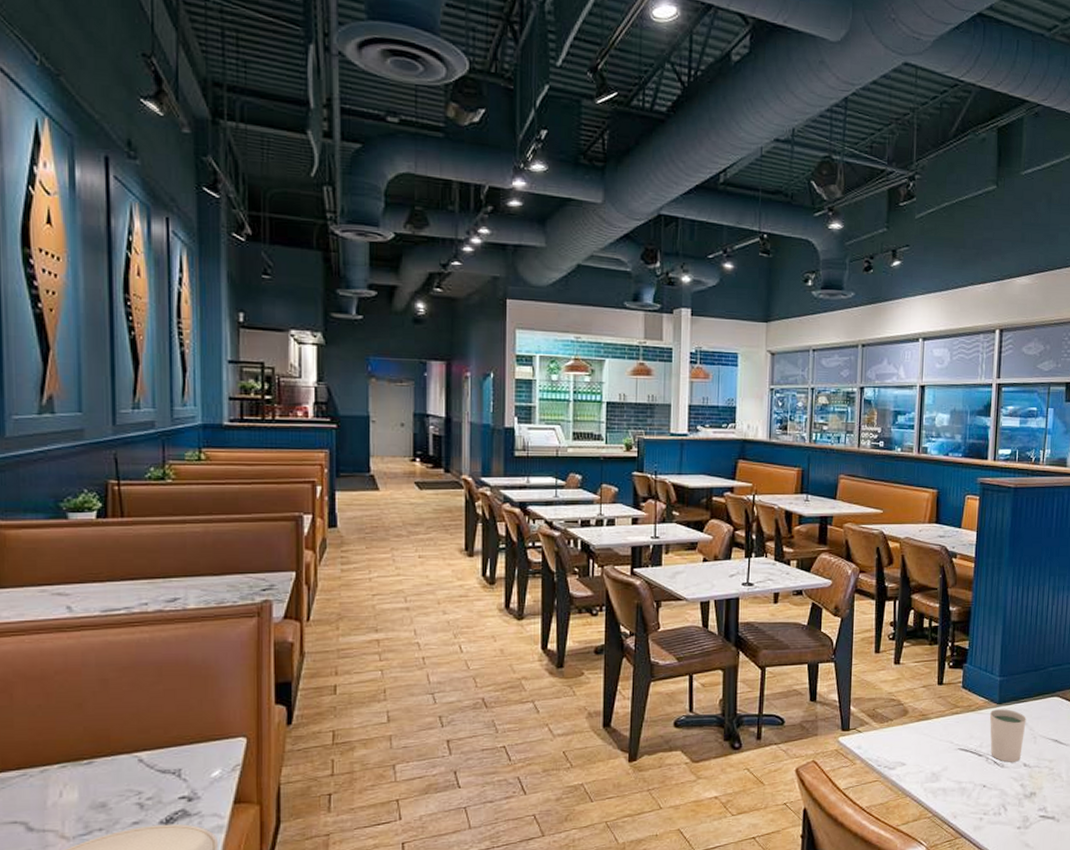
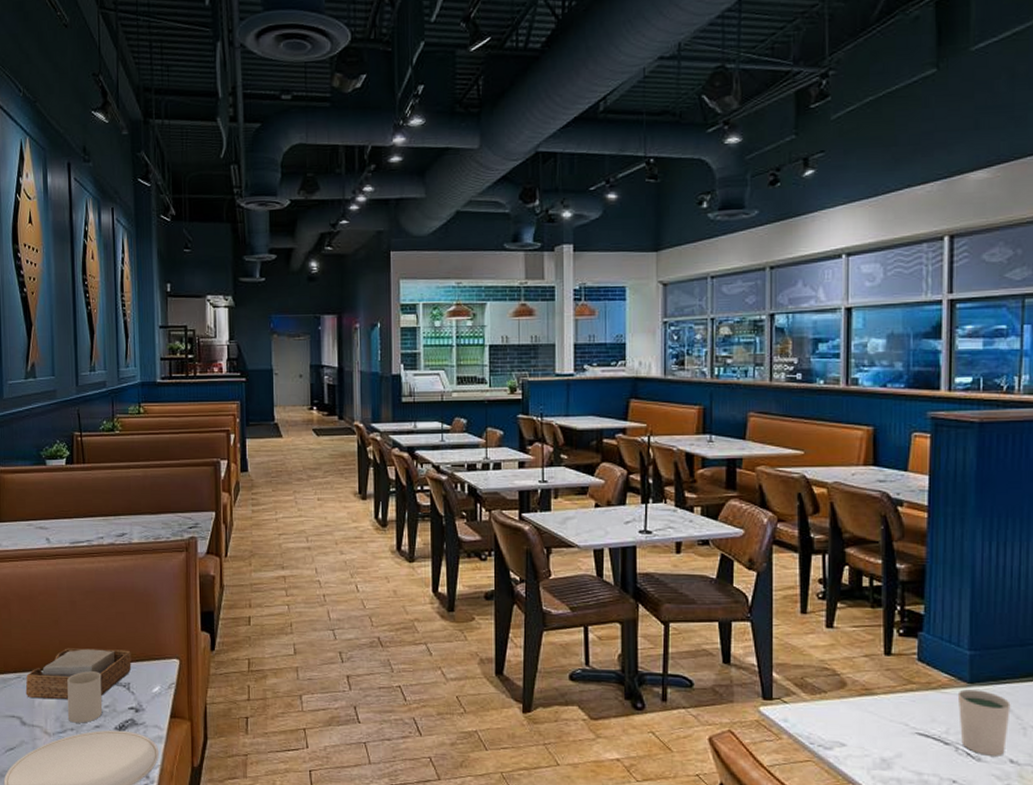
napkin holder: none [33,732,184,798] -> present [25,648,132,699]
cup: none [94,759,144,822] -> present [67,671,103,723]

